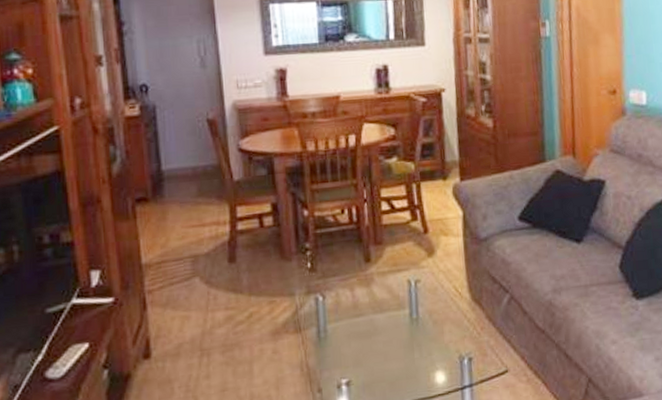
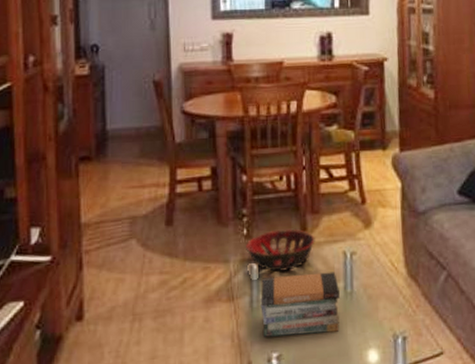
decorative bowl: none [310,261,380,303] -> present [246,229,315,272]
book stack: none [327,299,406,365] -> present [260,272,340,337]

